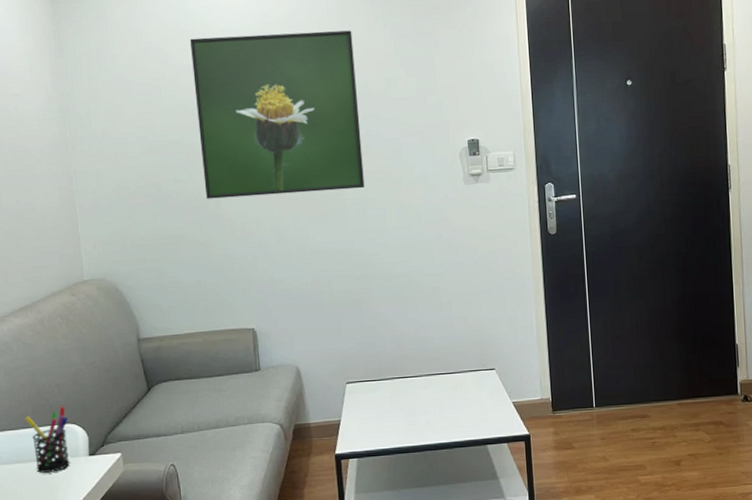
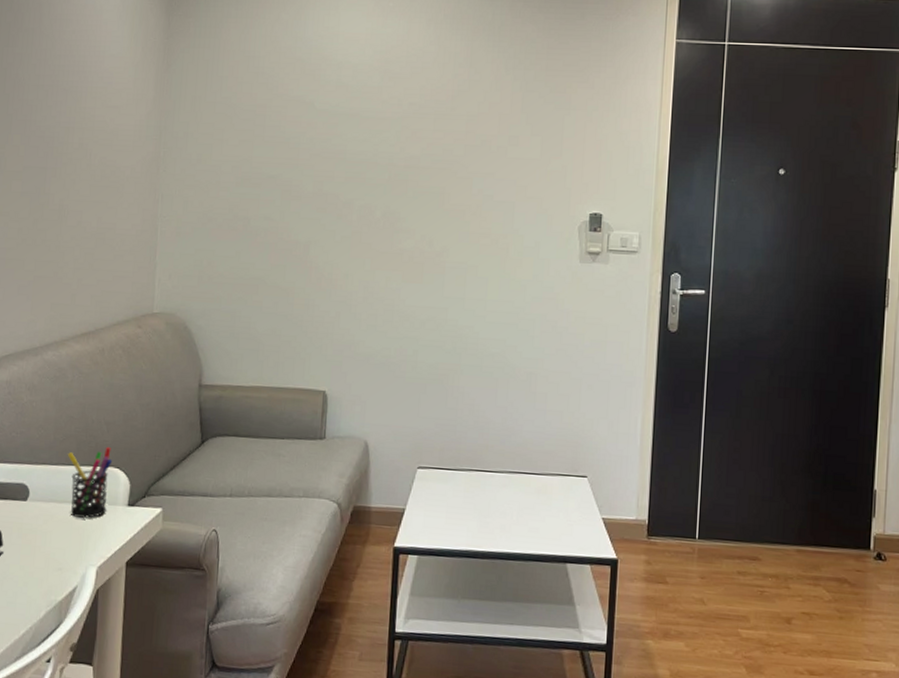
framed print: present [189,30,365,199] -> none [295,68,478,252]

